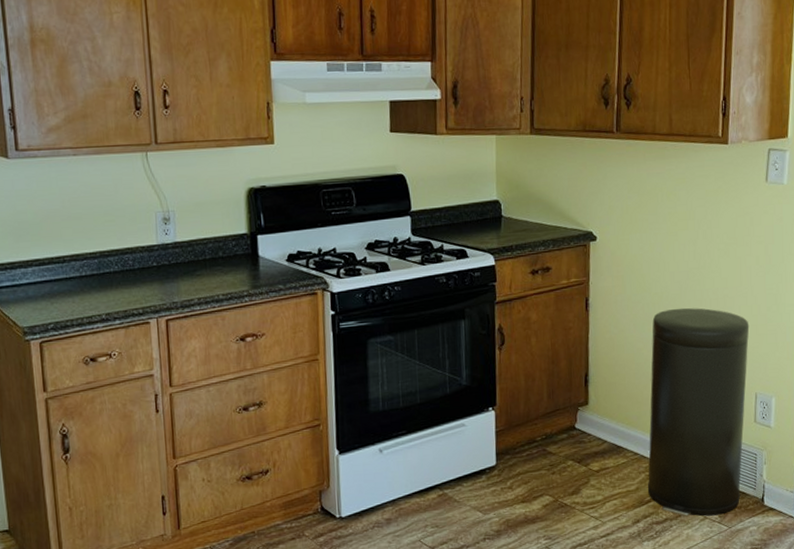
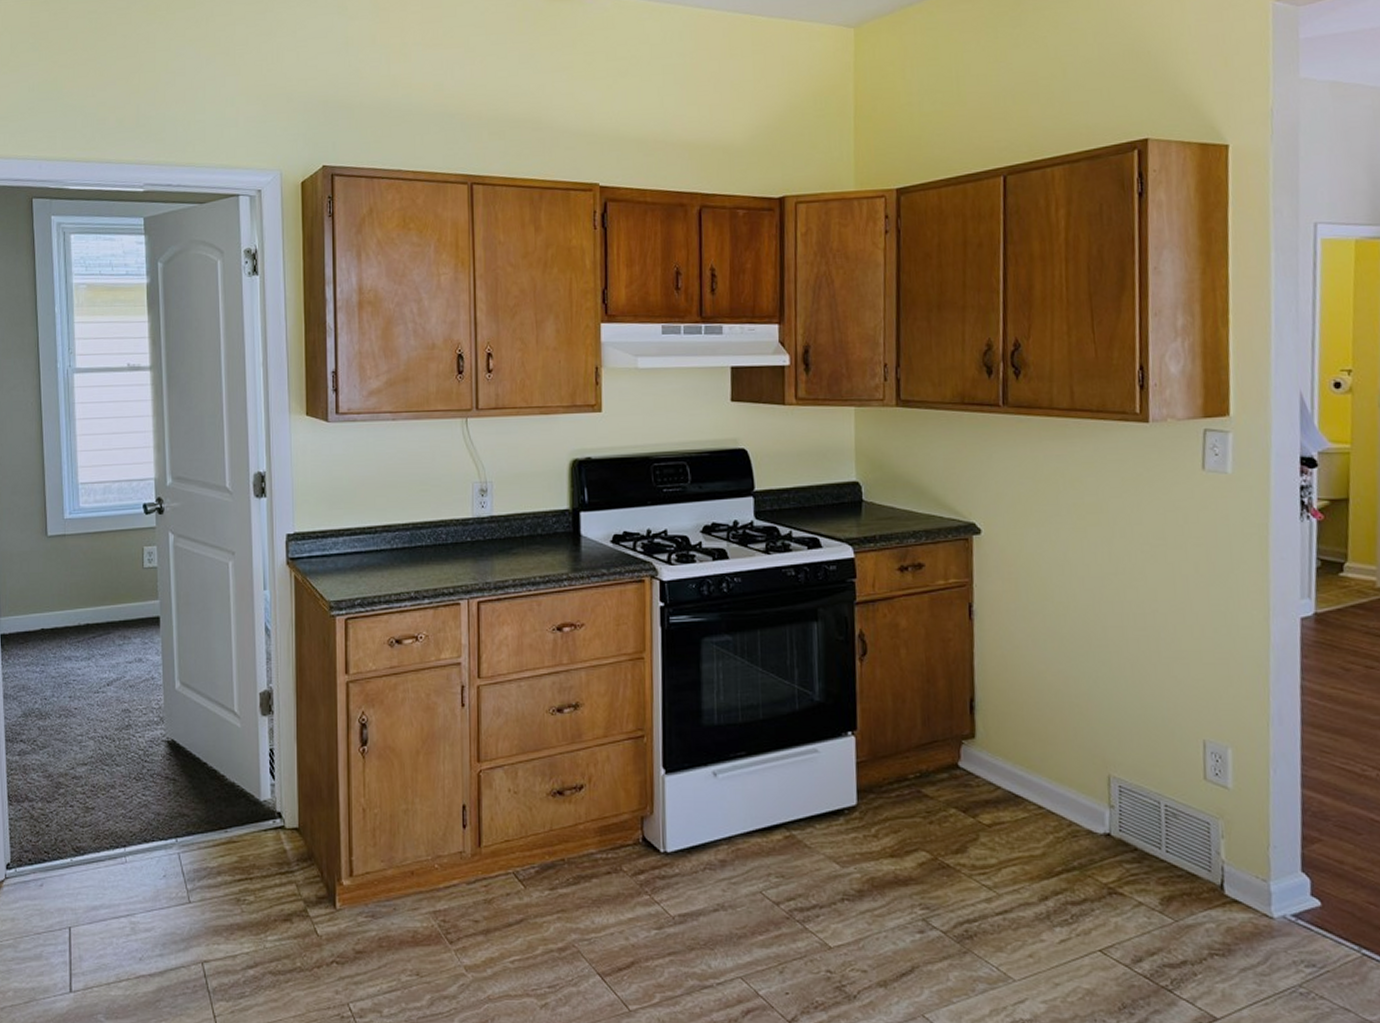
pedal bin: present [647,307,750,517] -> none [1057,623,1191,902]

